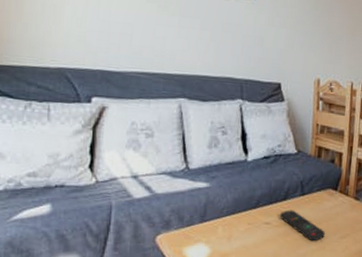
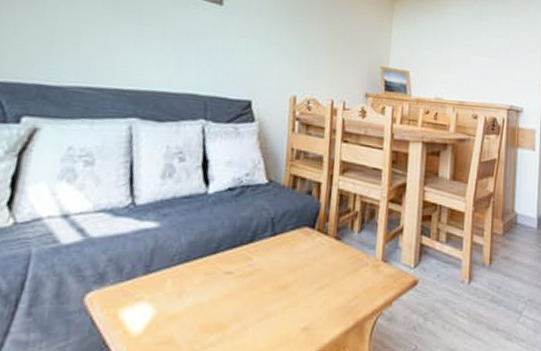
remote control: present [280,210,325,242] -> none [245,255,299,295]

